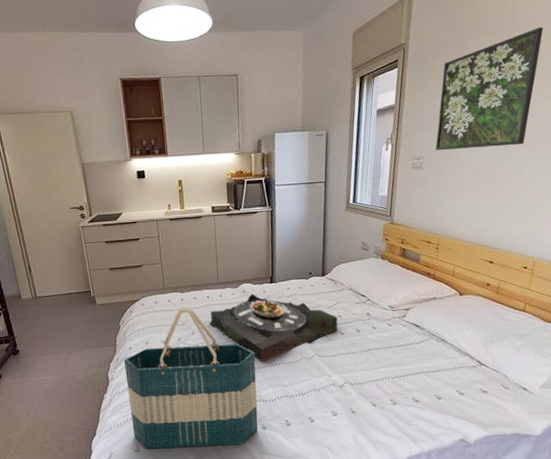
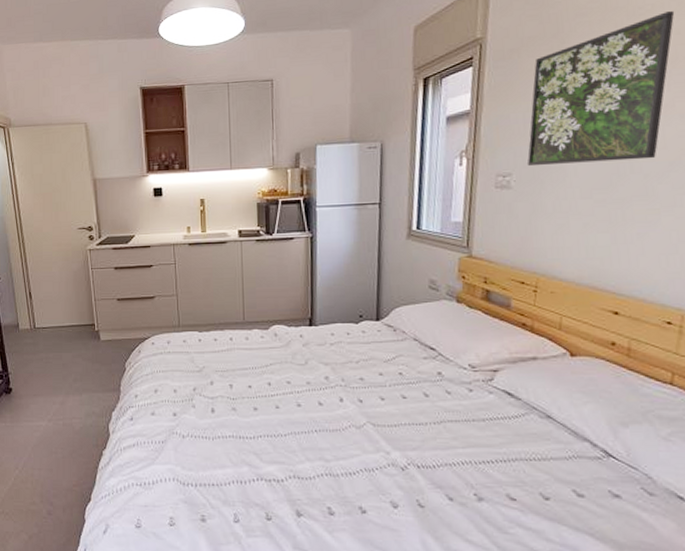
tote bag: present [123,306,258,450] -> none [128,349,291,534]
serving tray: present [209,293,338,363] -> none [232,338,398,427]

